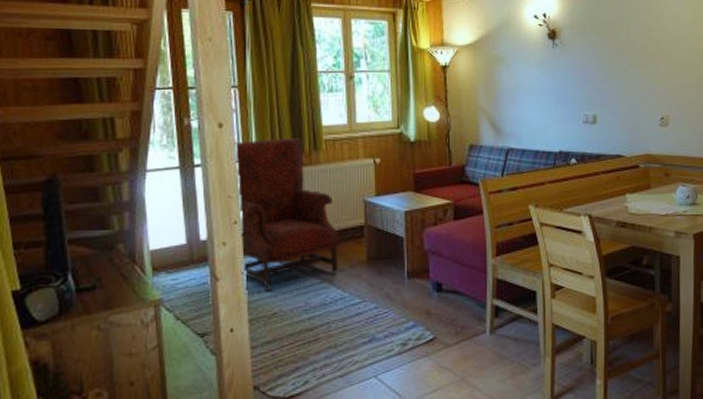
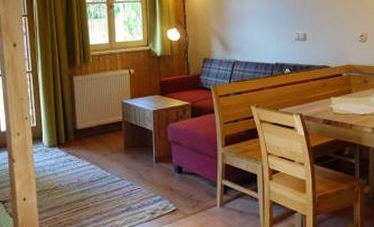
armchair: present [234,138,339,291] -> none [25,54,103,170]

